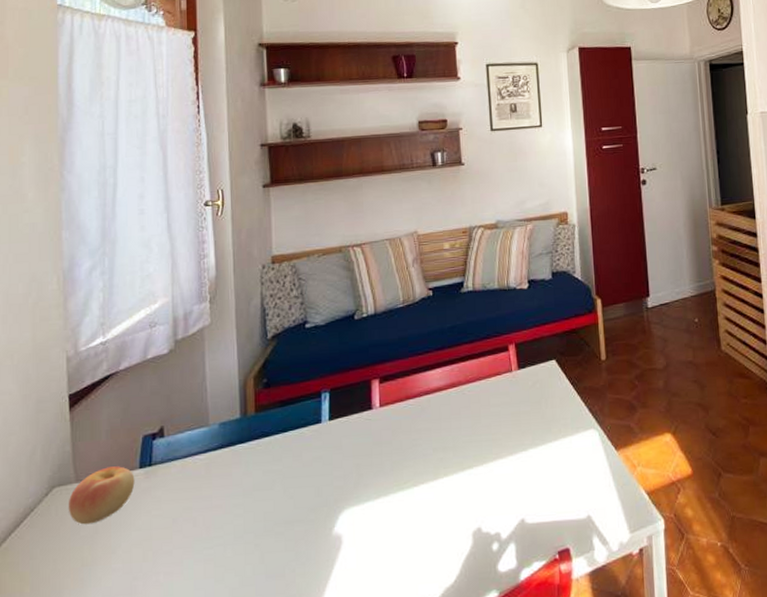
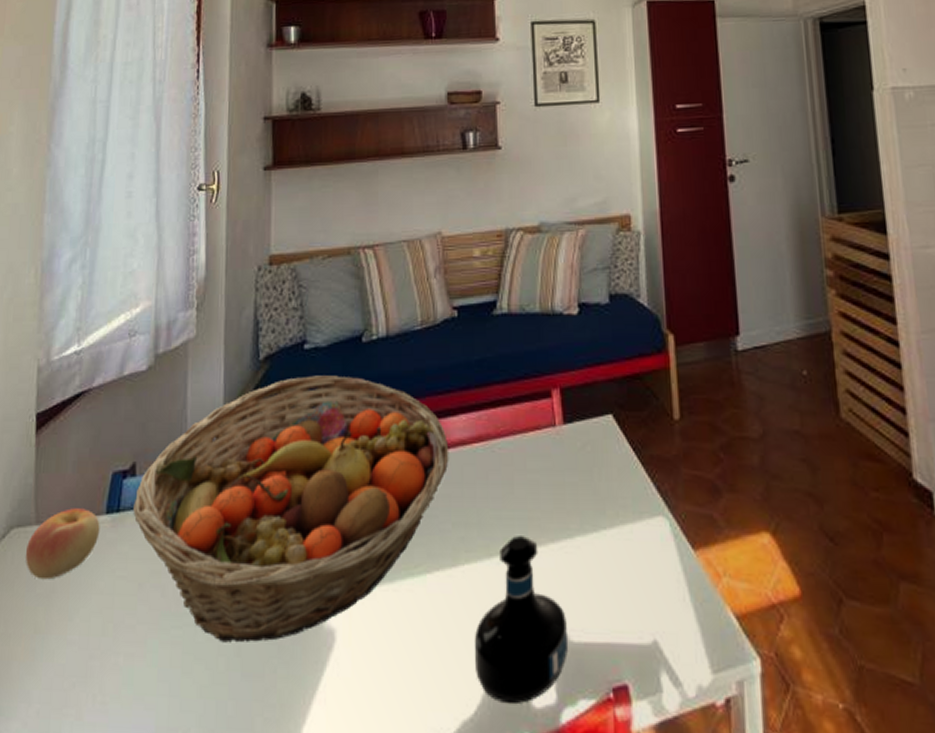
fruit basket: none [164,346,429,555] -> present [133,375,449,643]
tequila bottle: none [453,453,524,572] -> present [475,536,568,705]

